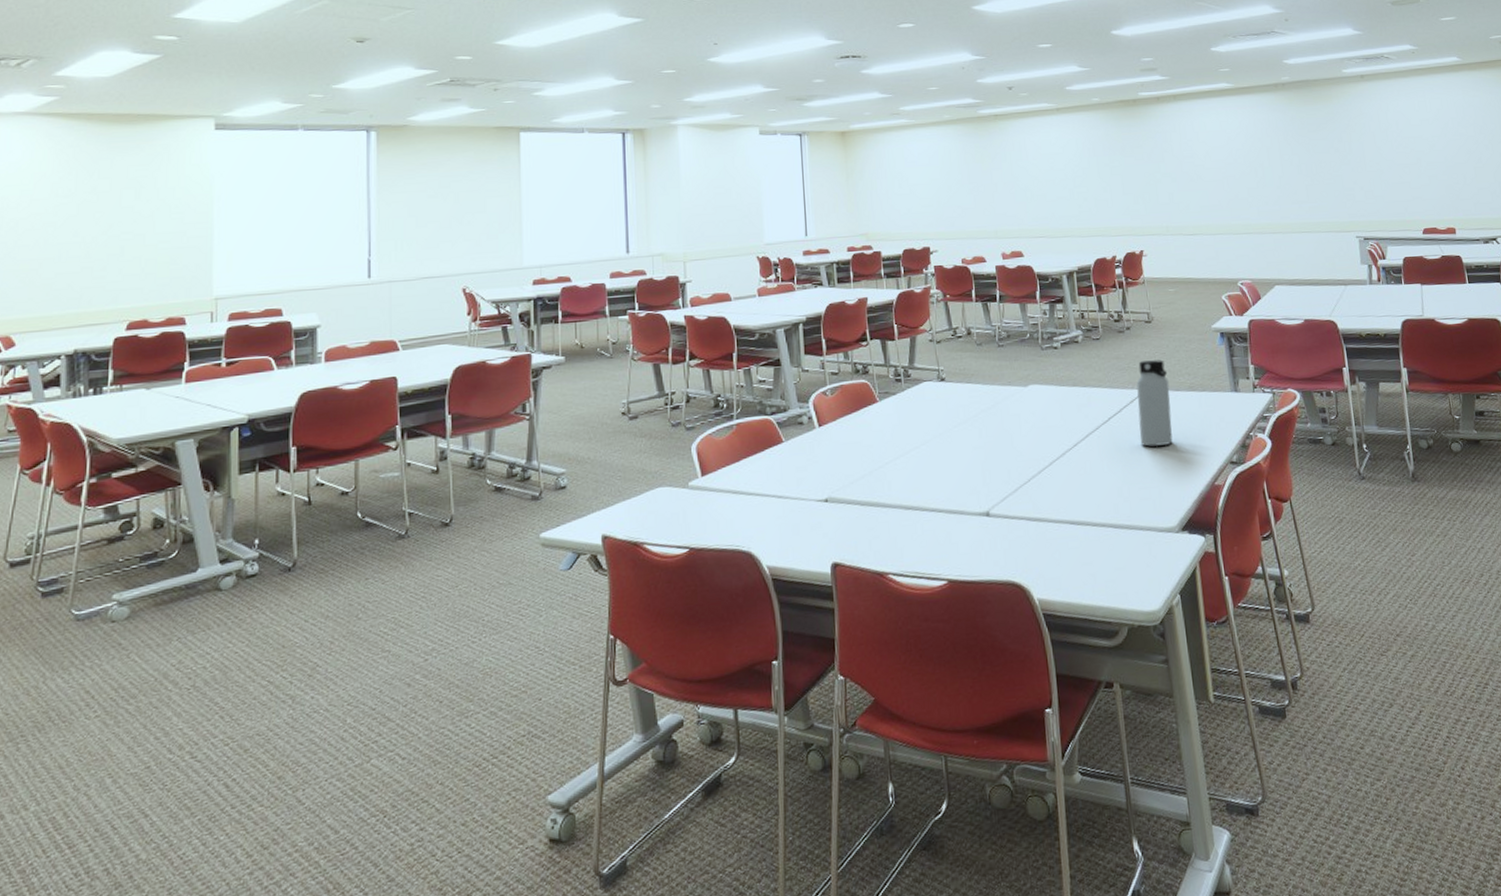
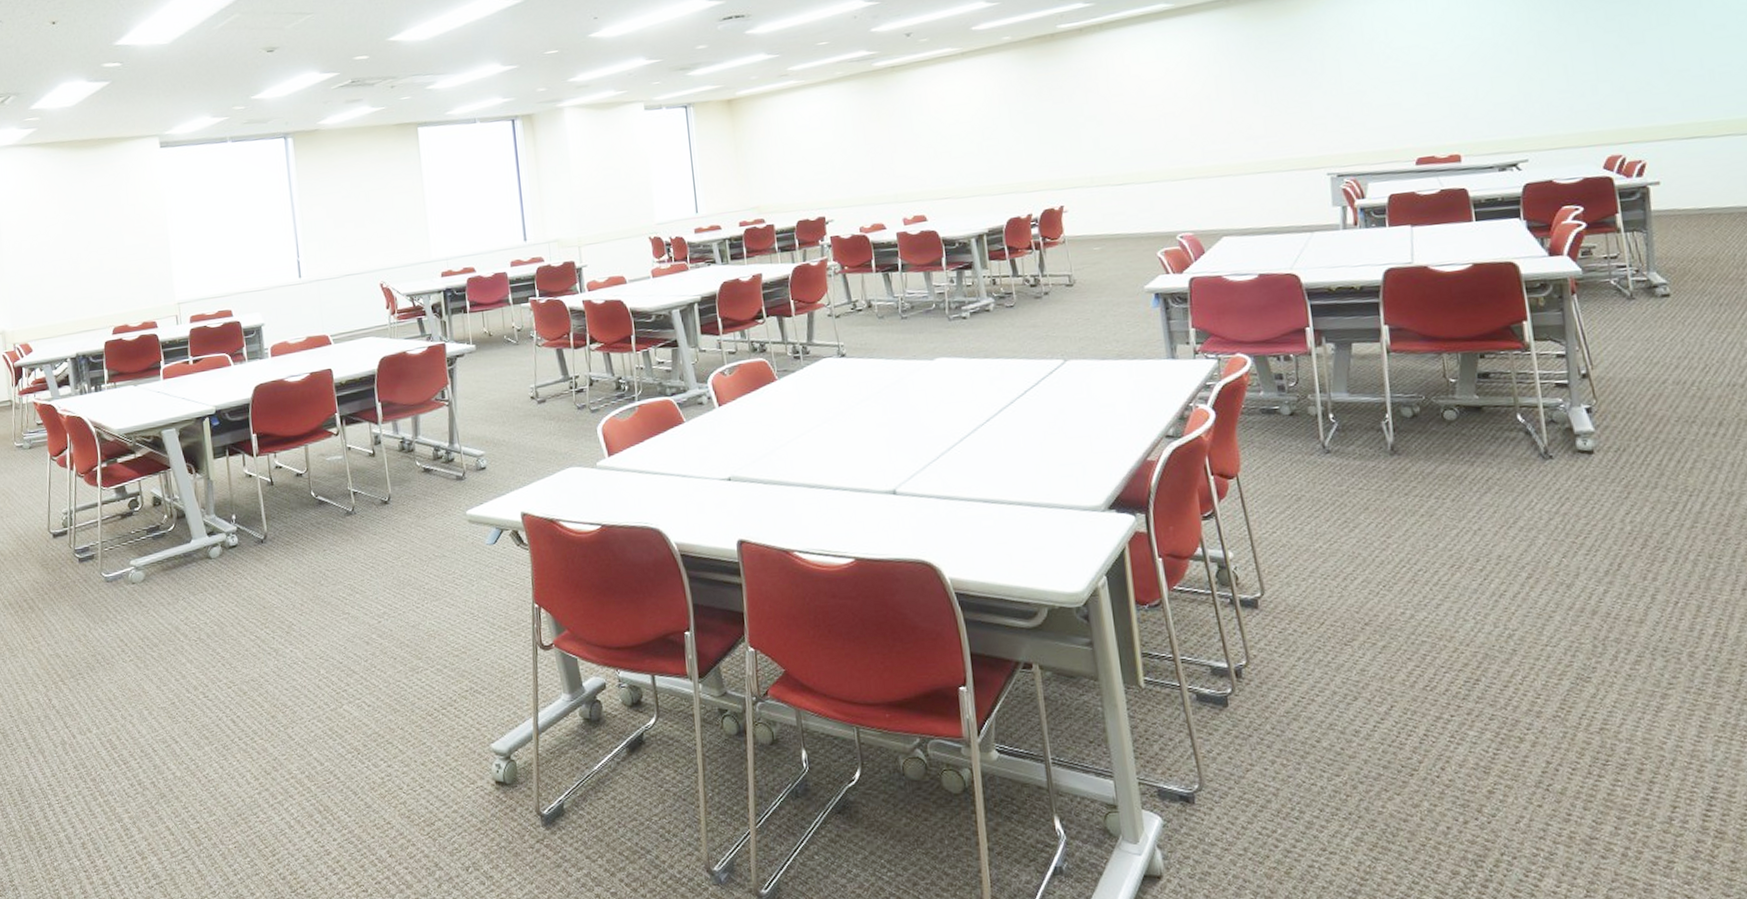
water bottle: present [1136,360,1173,447] -> none [1056,326,1098,421]

